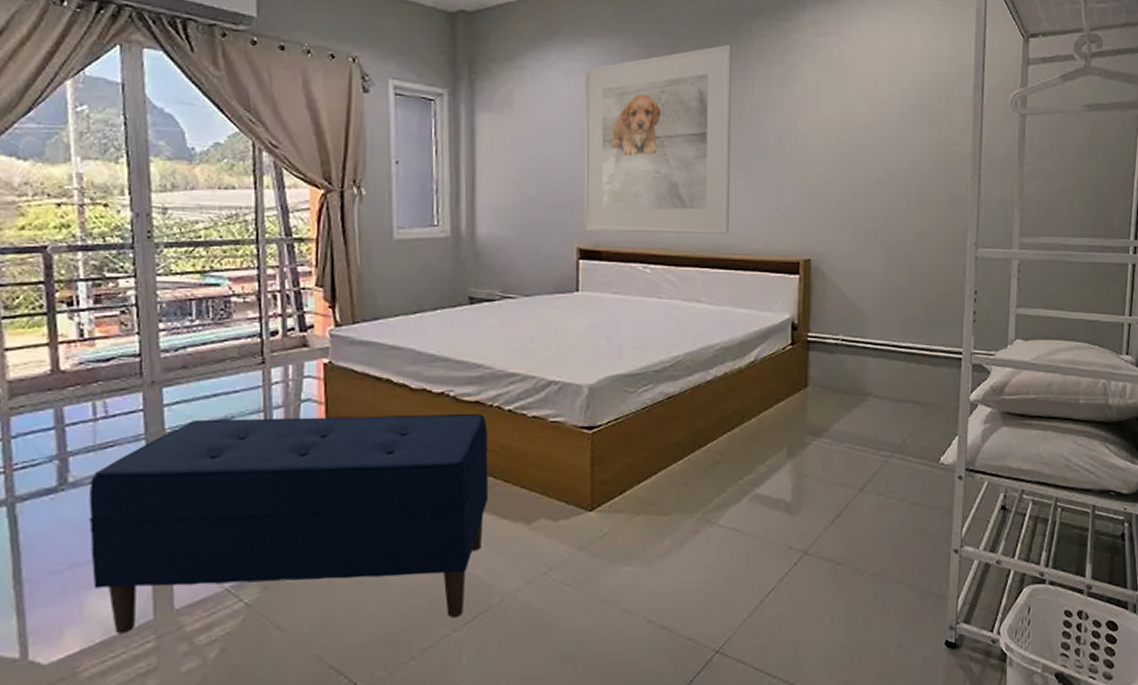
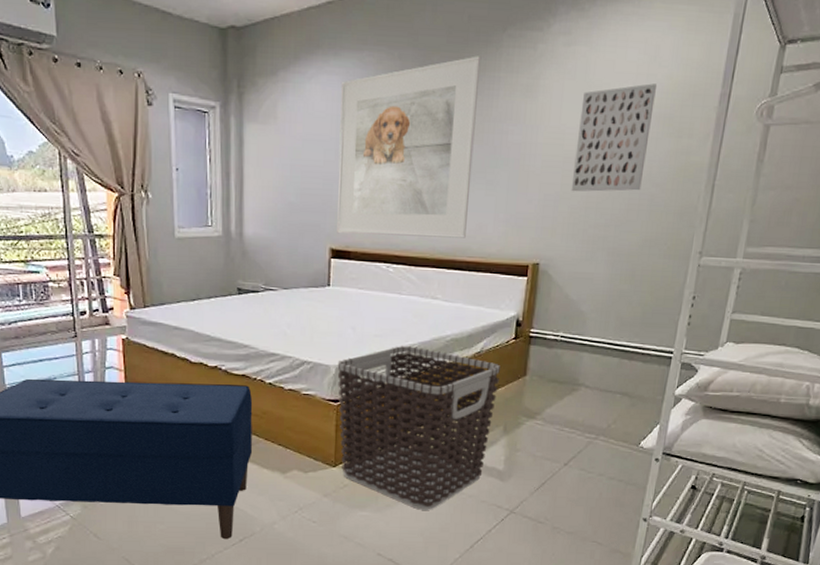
clothes hamper: none [590,357,779,559] -> present [337,345,501,510]
wall art: none [836,74,911,183] -> present [571,83,656,192]

